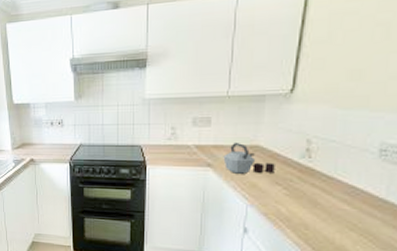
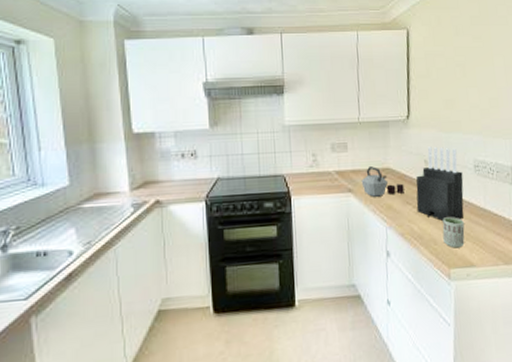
knife block: none [287,124,360,209] -> present [416,146,464,221]
cup: none [318,203,351,237] -> present [442,217,465,249]

